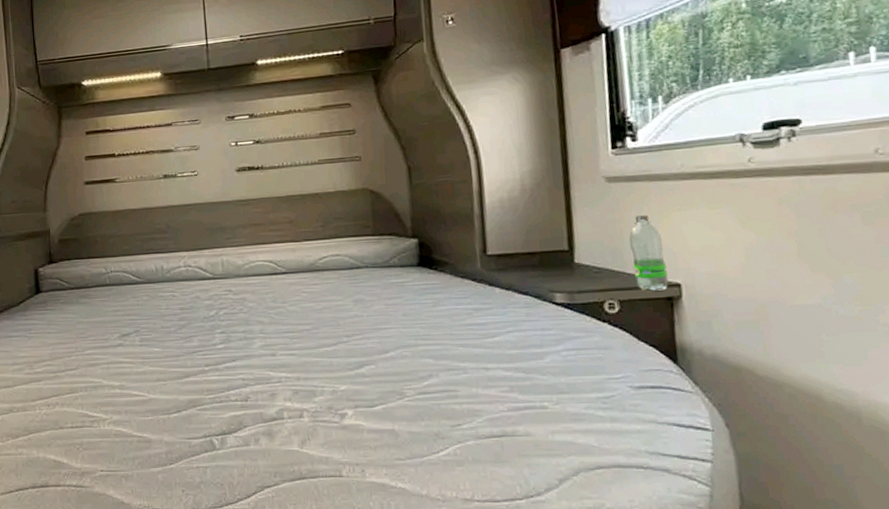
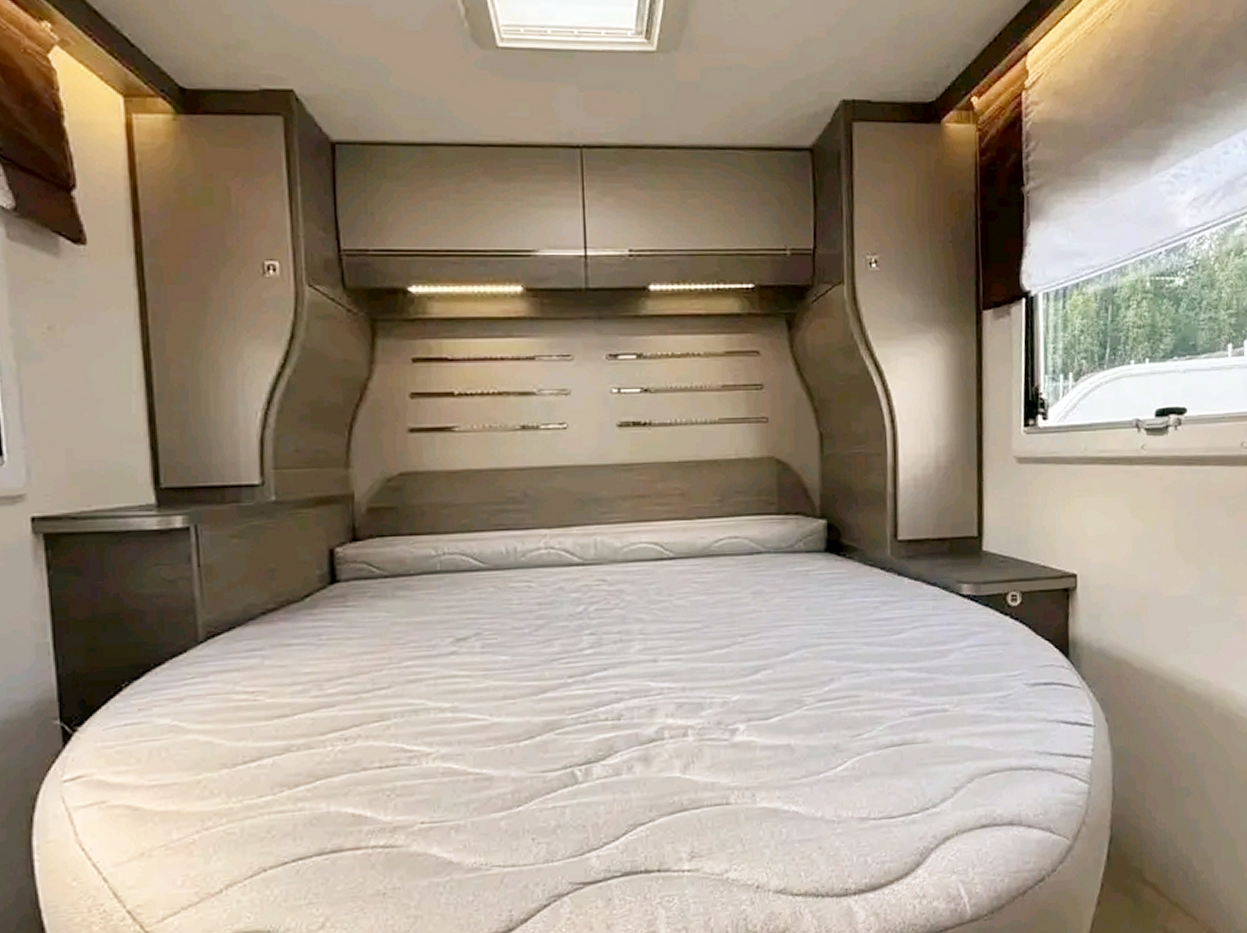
bottle: present [629,215,669,291] -> none [1034,501,1067,582]

